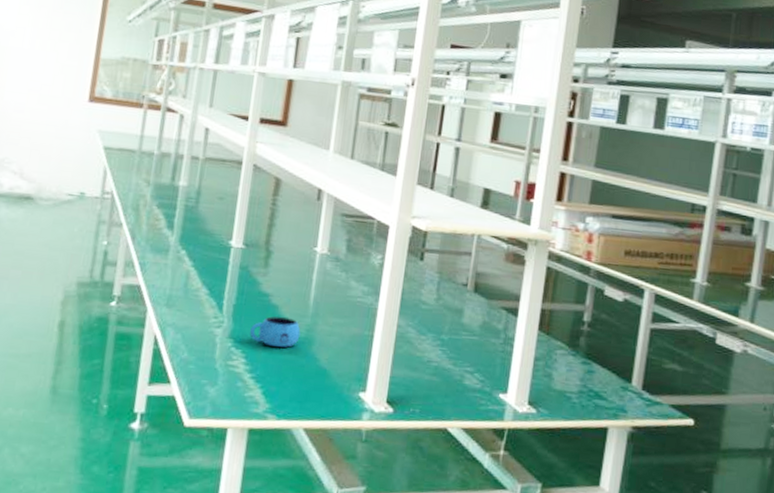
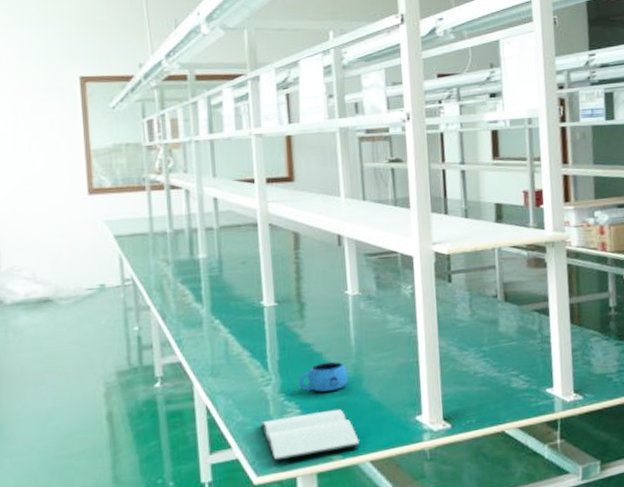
book: none [203,363,297,411] -> present [260,409,359,462]

